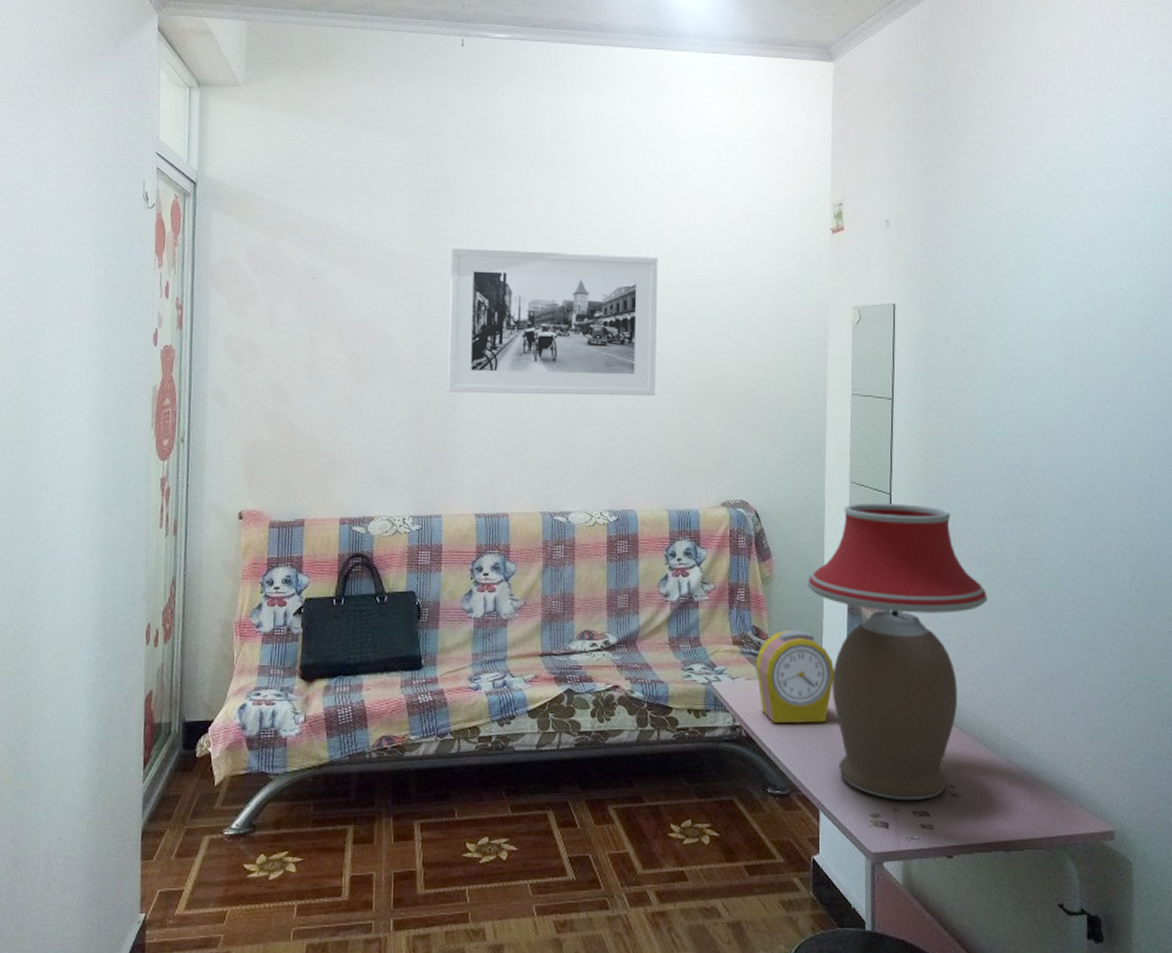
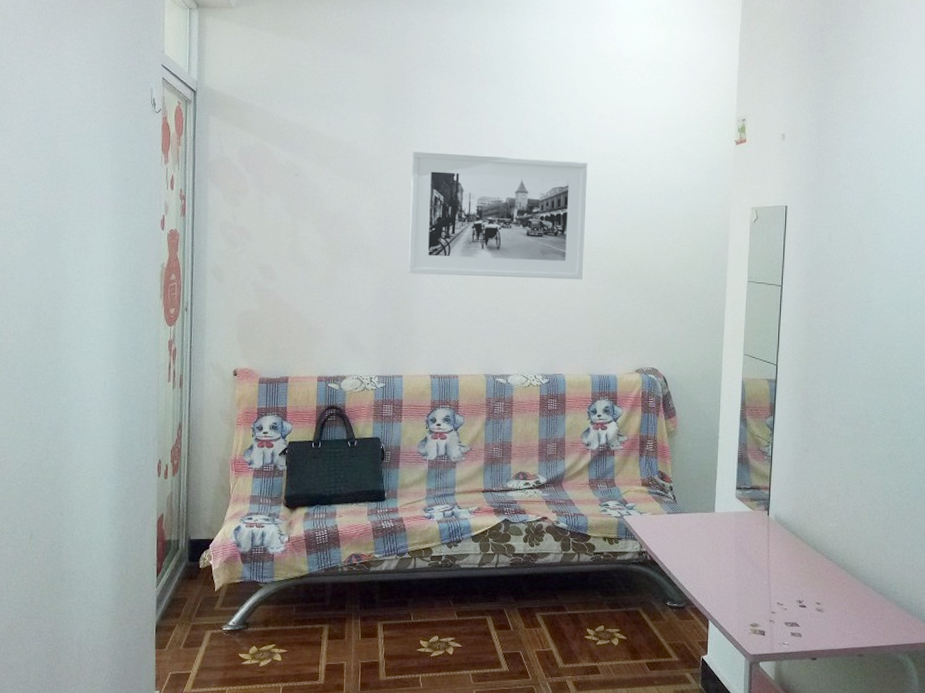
alarm clock: present [755,629,835,723] -> none [660,474,726,550]
table lamp: present [807,502,988,801] -> none [705,372,854,614]

